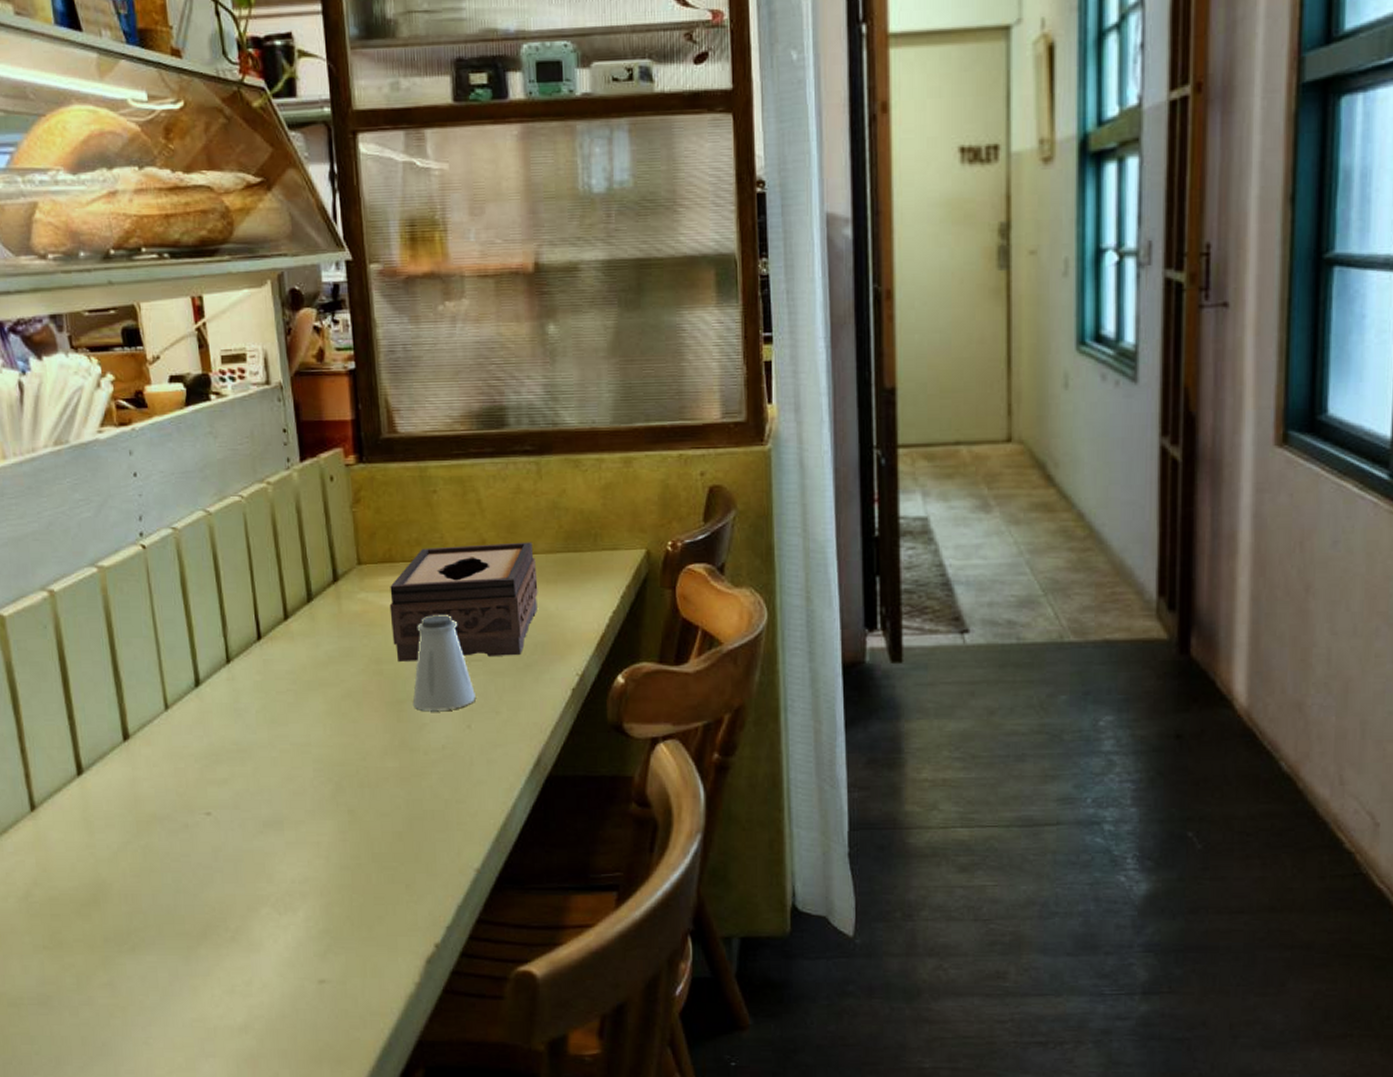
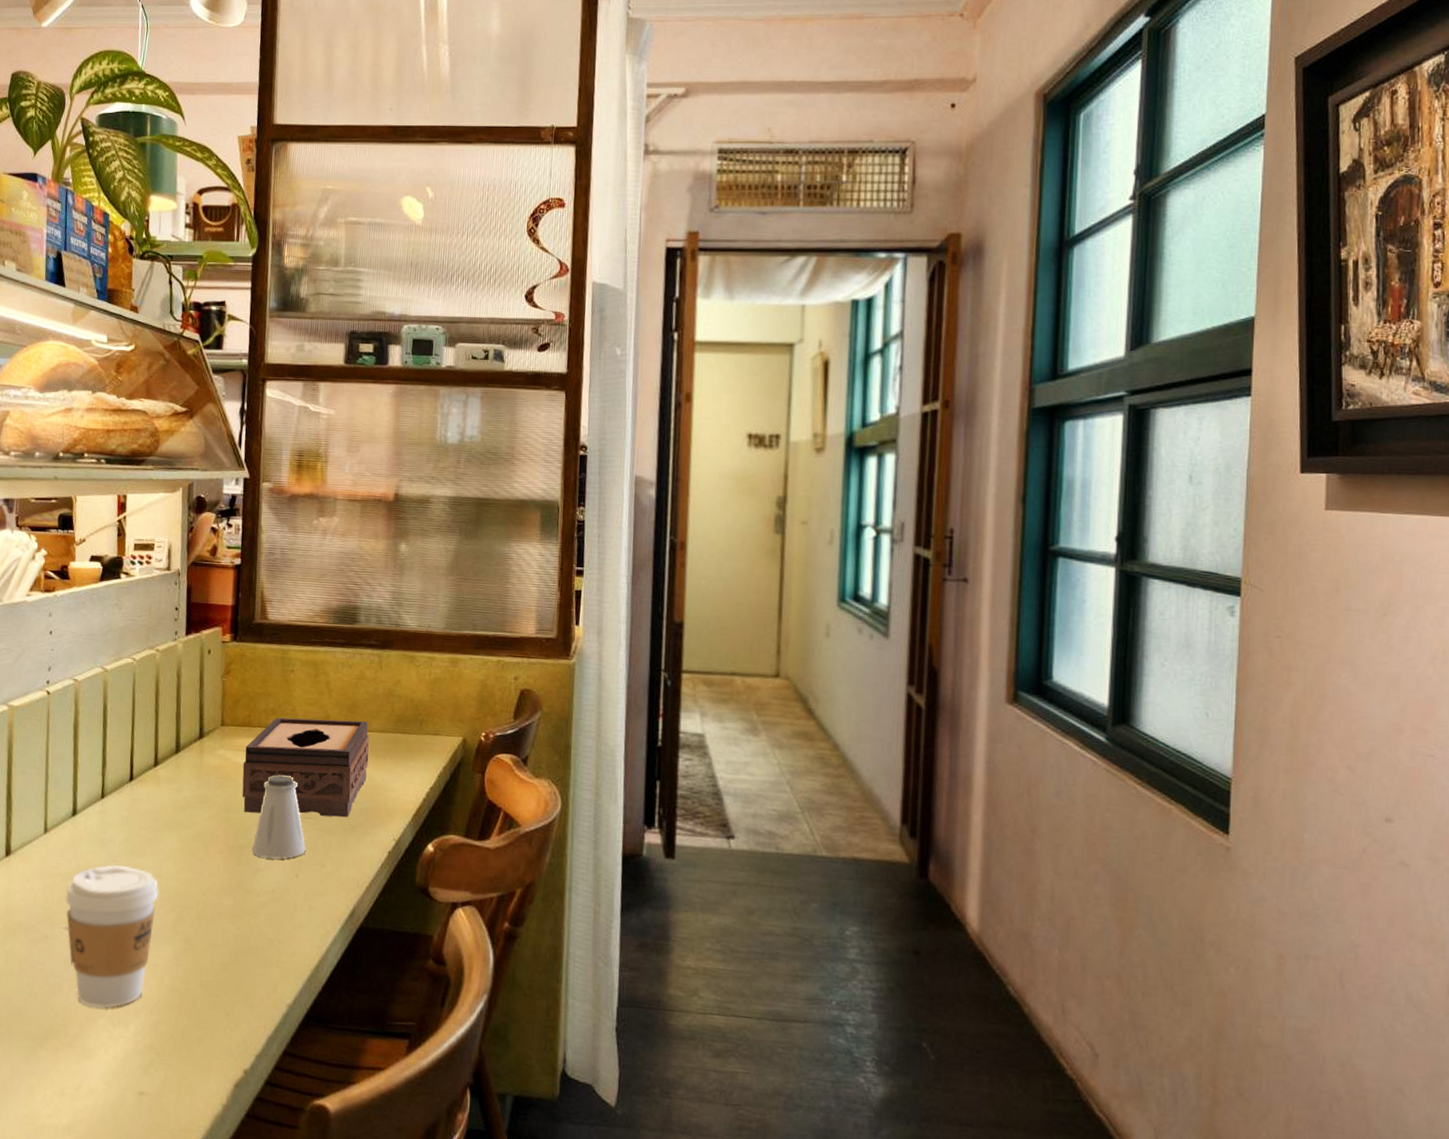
coffee cup: none [202,737,311,895] -> present [66,865,159,1008]

